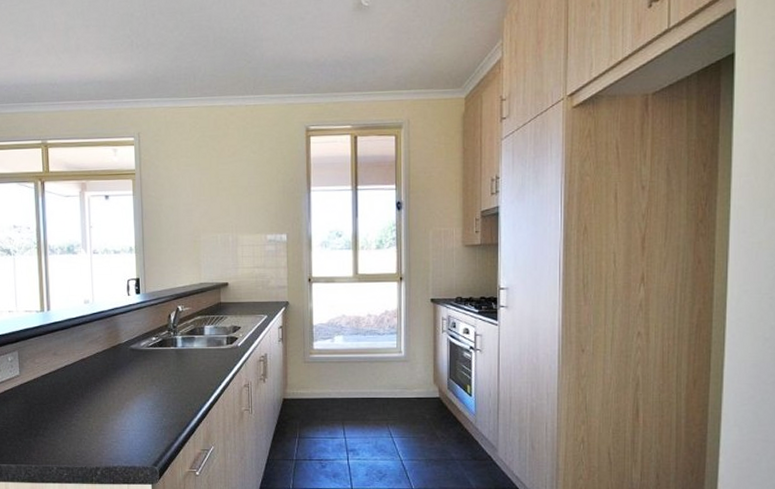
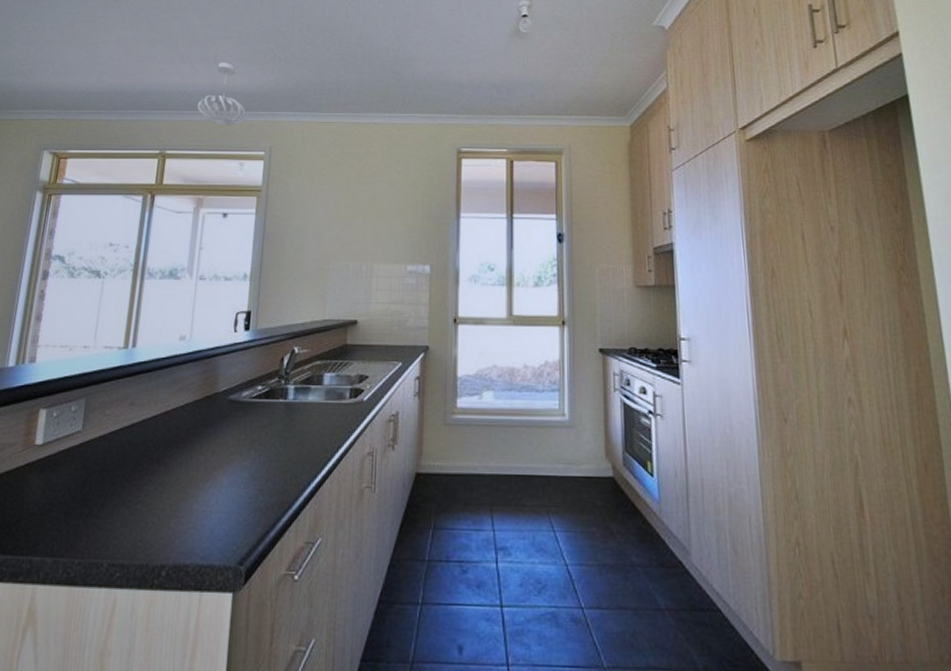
pendant light: none [68,51,114,115] -> present [197,62,247,126]

